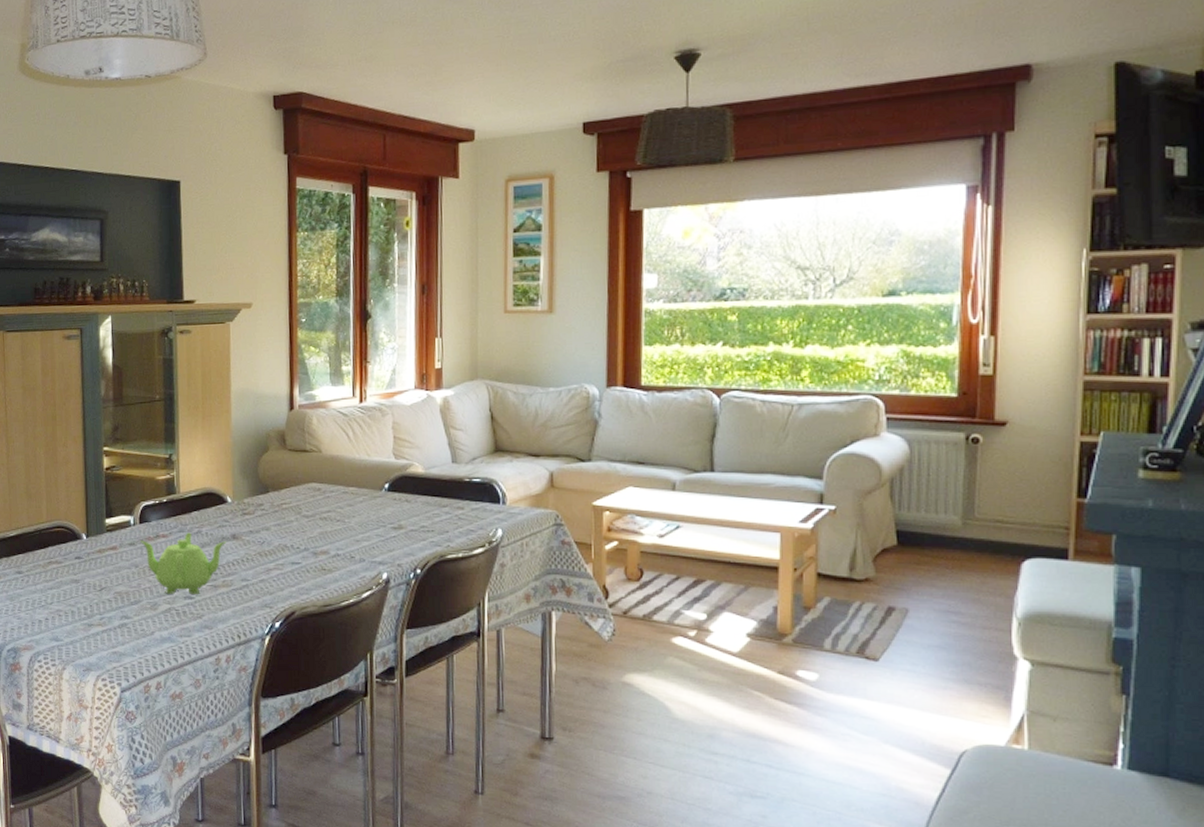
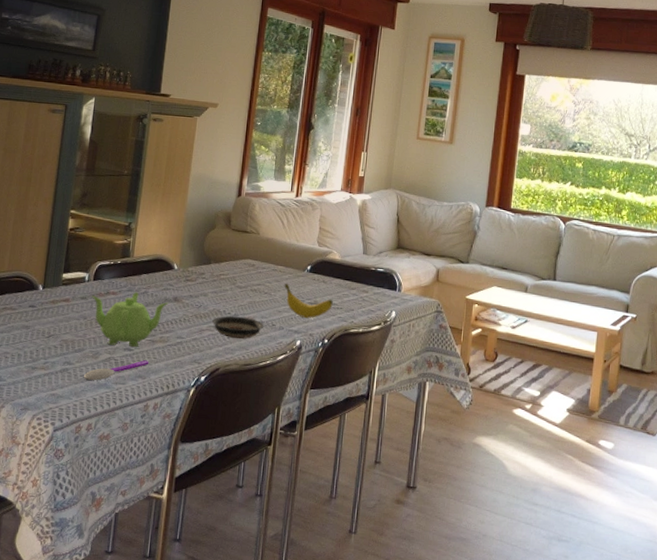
spoon: none [145,608,214,634] -> present [84,360,149,380]
saucer: none [279,550,342,577] -> present [212,315,265,339]
banana: none [359,506,422,546] -> present [284,283,333,318]

